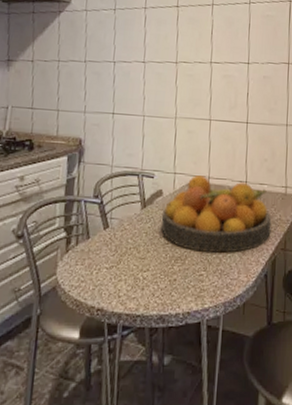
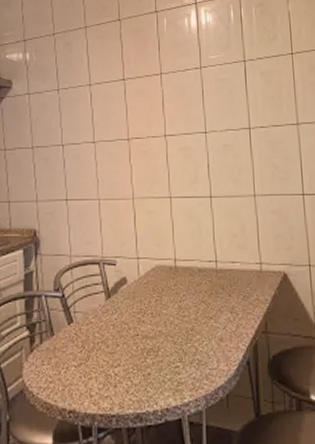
fruit bowl: present [161,175,272,253] -> none [128,258,249,343]

